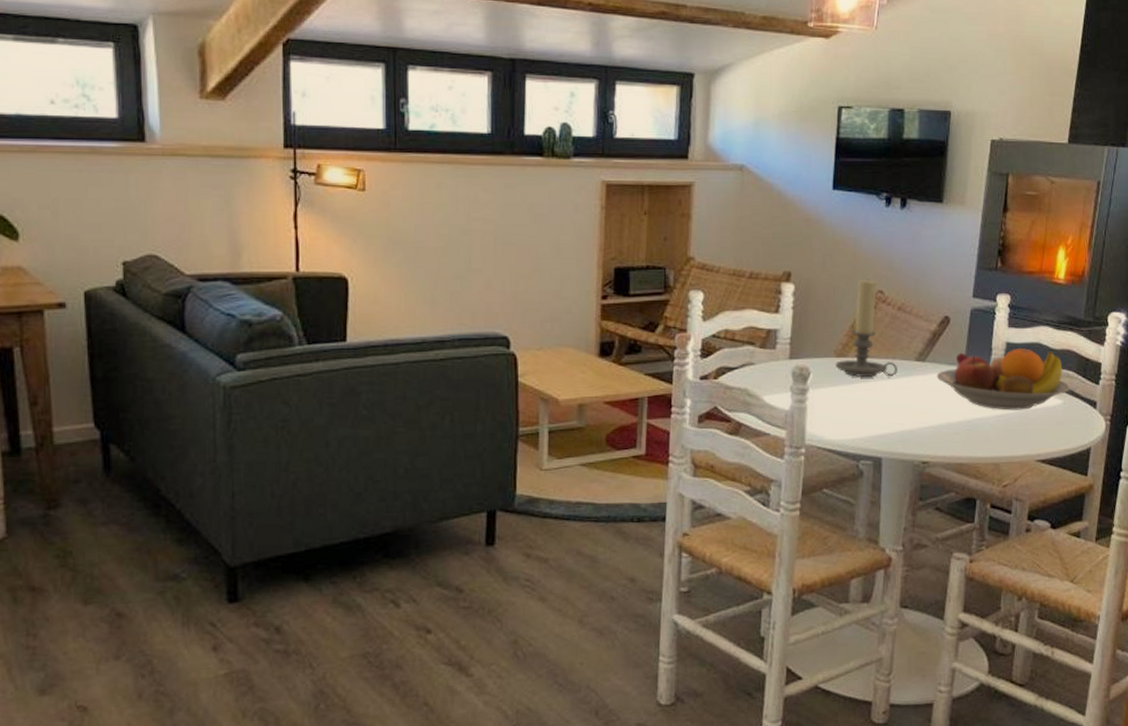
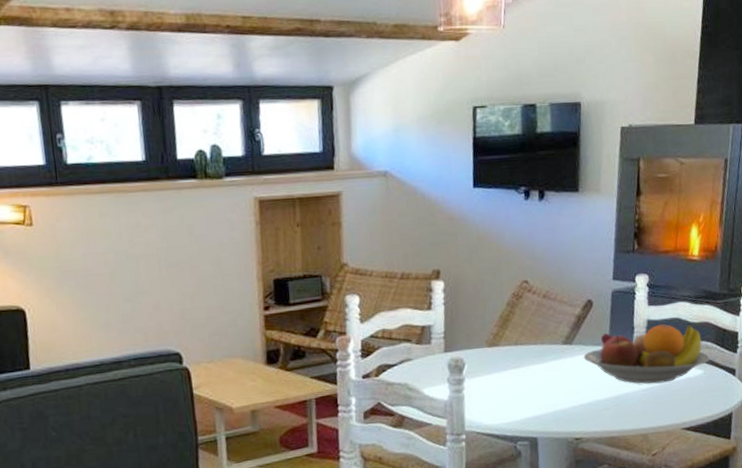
candle holder: present [835,278,897,377] -> none [488,270,547,364]

